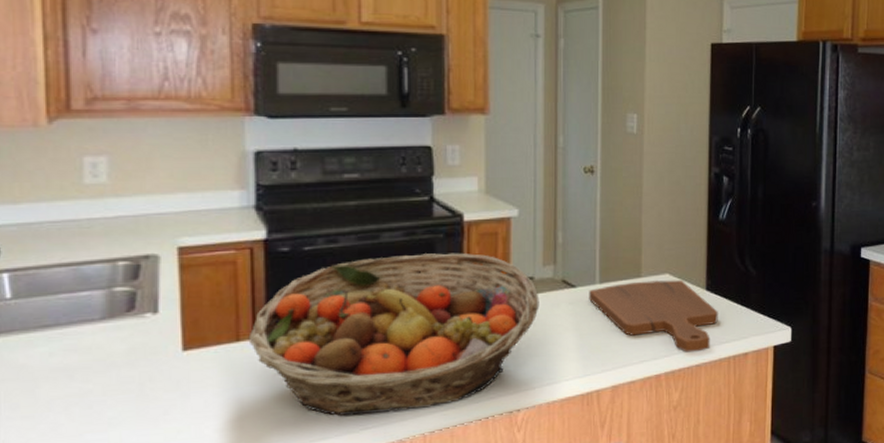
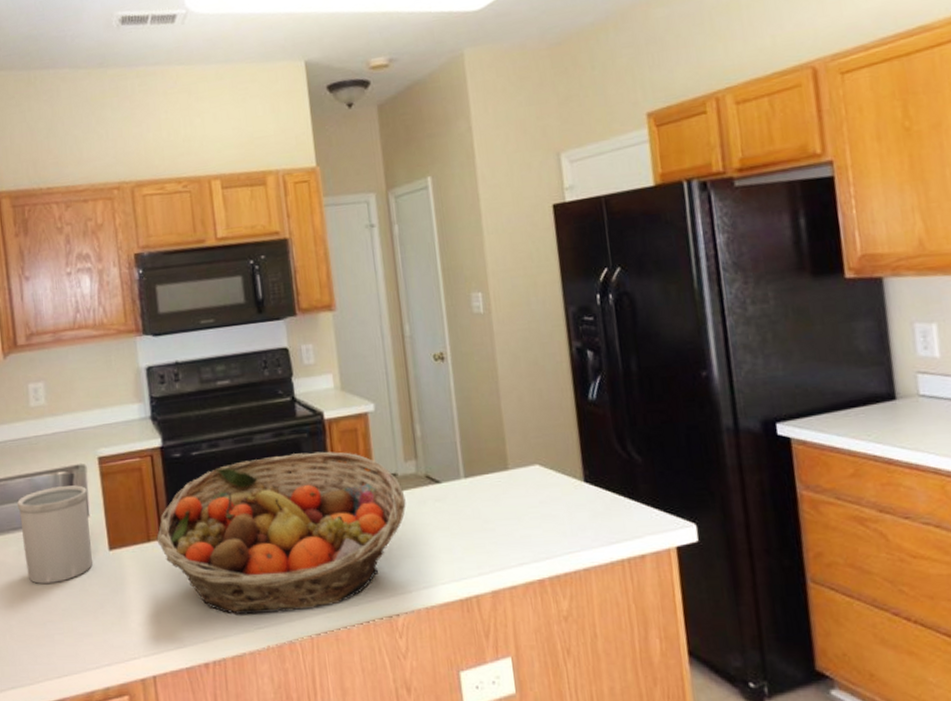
utensil holder: none [53,277,158,390] -> present [17,485,93,584]
cutting board: present [589,280,718,353] -> none [454,471,603,554]

